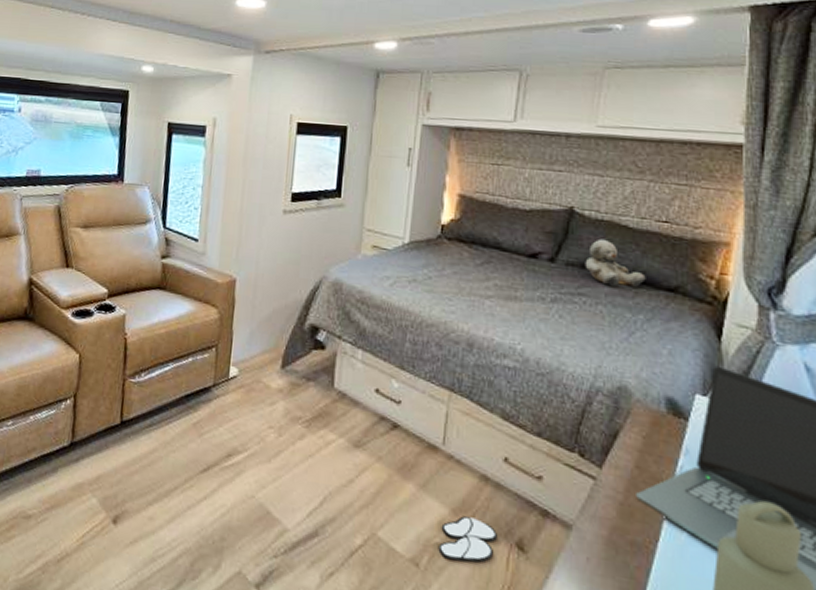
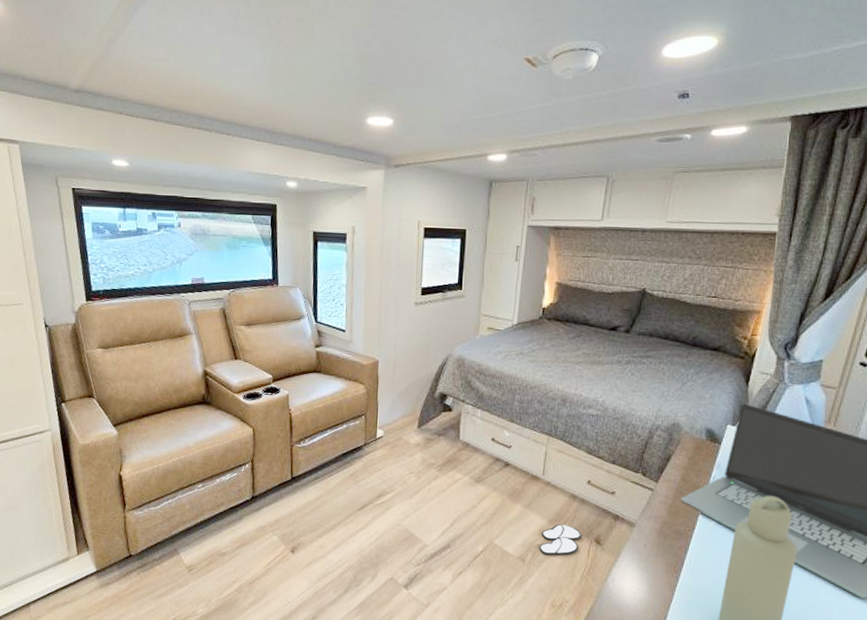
teddy bear: present [585,239,646,287] -> none [652,313,697,350]

